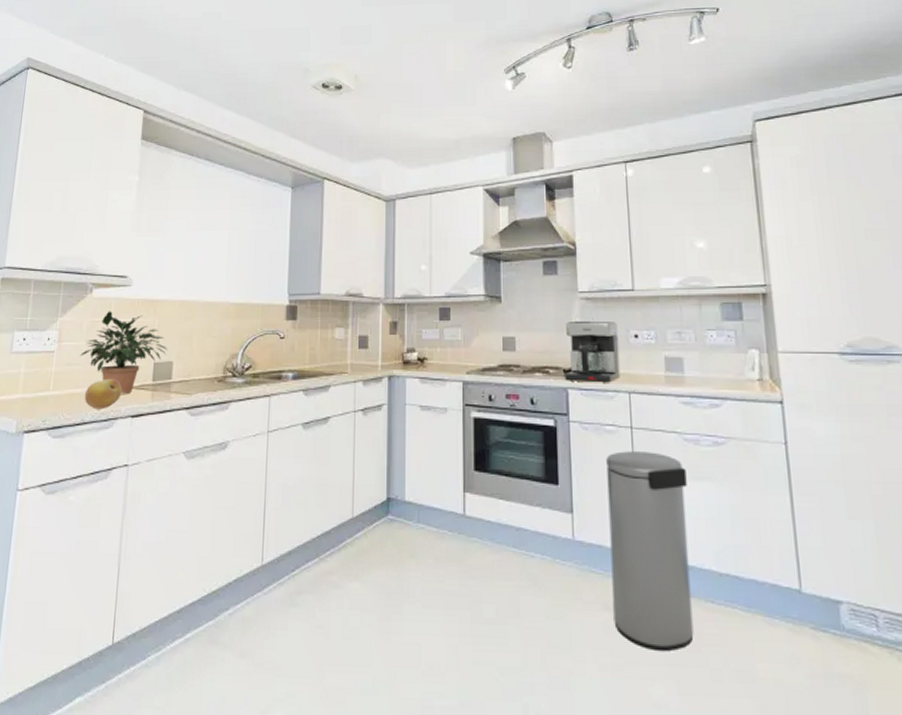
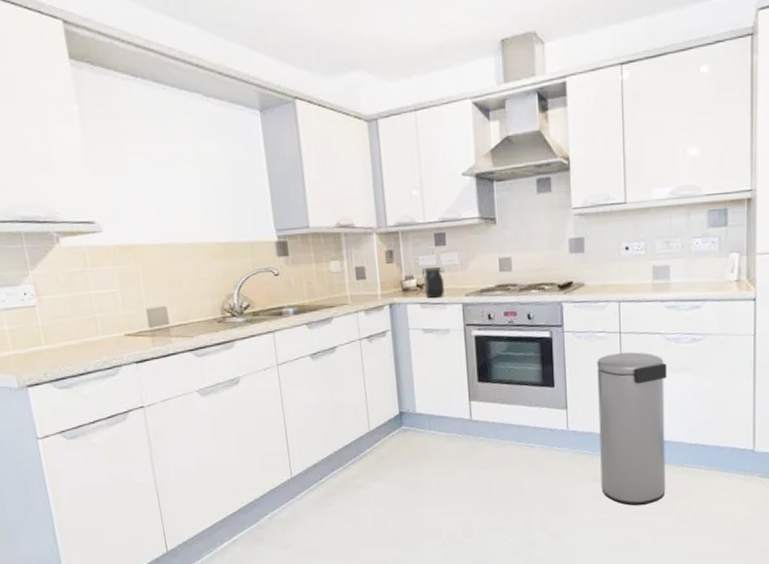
potted plant: present [80,311,168,395] -> none [65,260,159,344]
fruit: present [84,378,122,410] -> none [80,328,120,359]
jar: none [423,341,446,373] -> present [421,266,444,298]
coffee maker: present [565,322,620,383] -> none [559,236,611,296]

